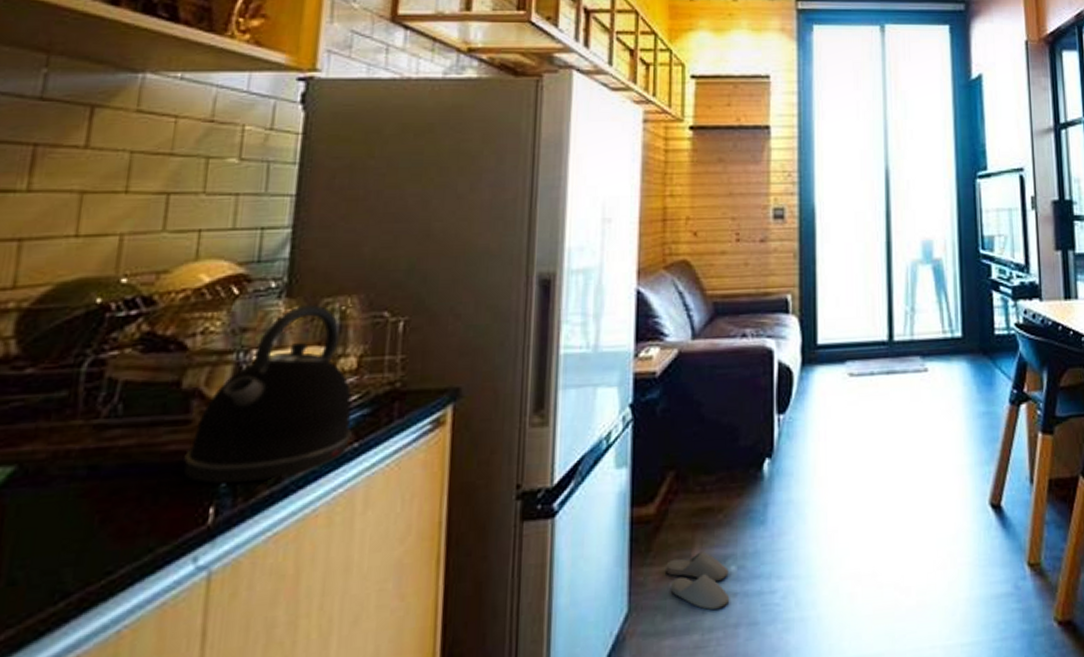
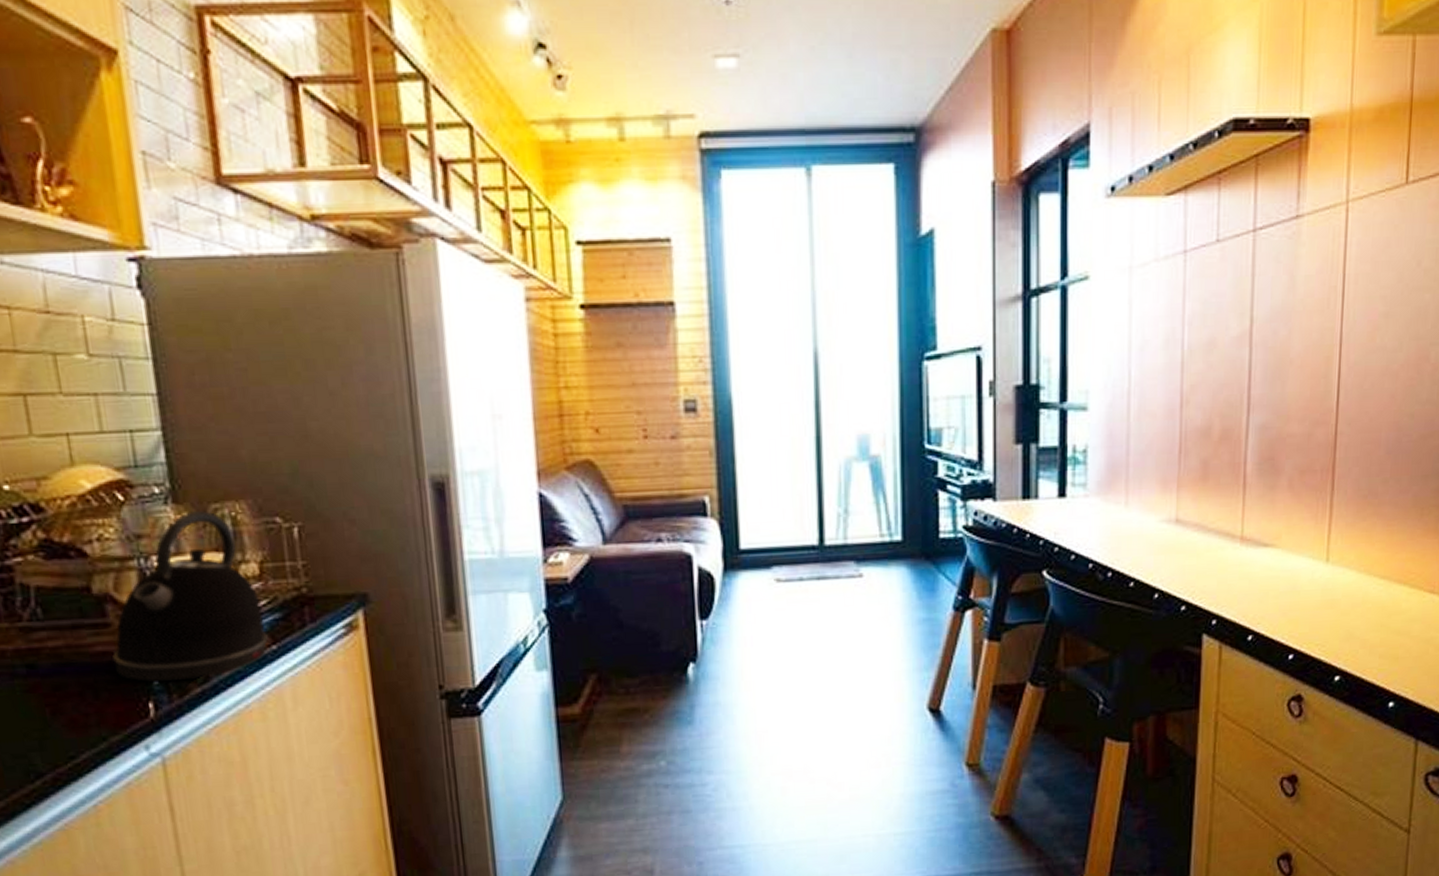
slippers: present [666,551,730,610] -> none [596,748,662,799]

